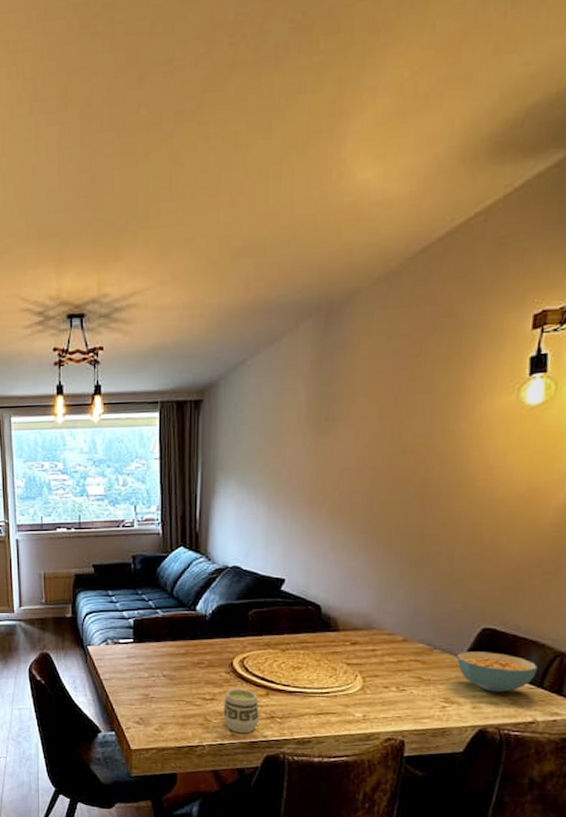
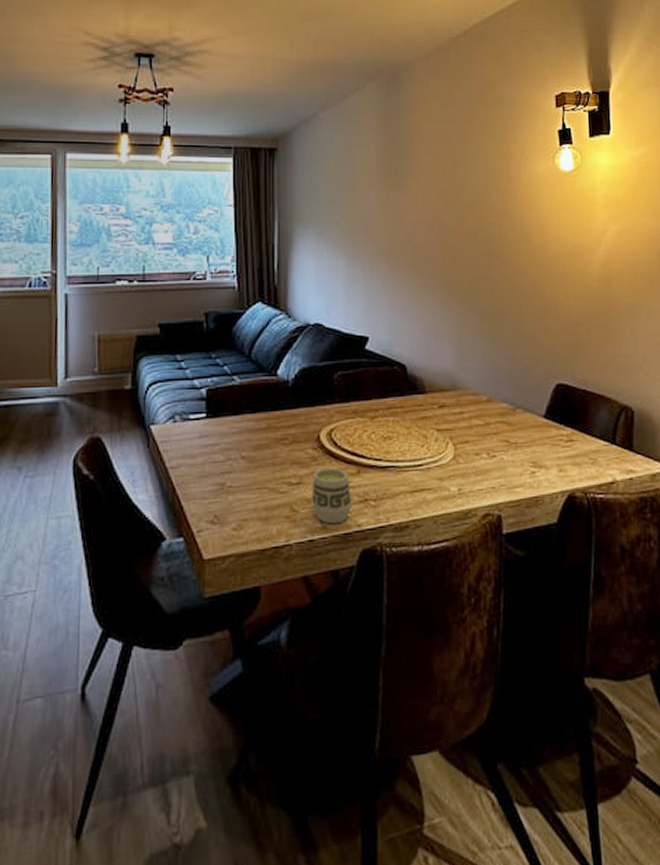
cereal bowl: present [456,651,538,692] -> none [538,409,608,452]

